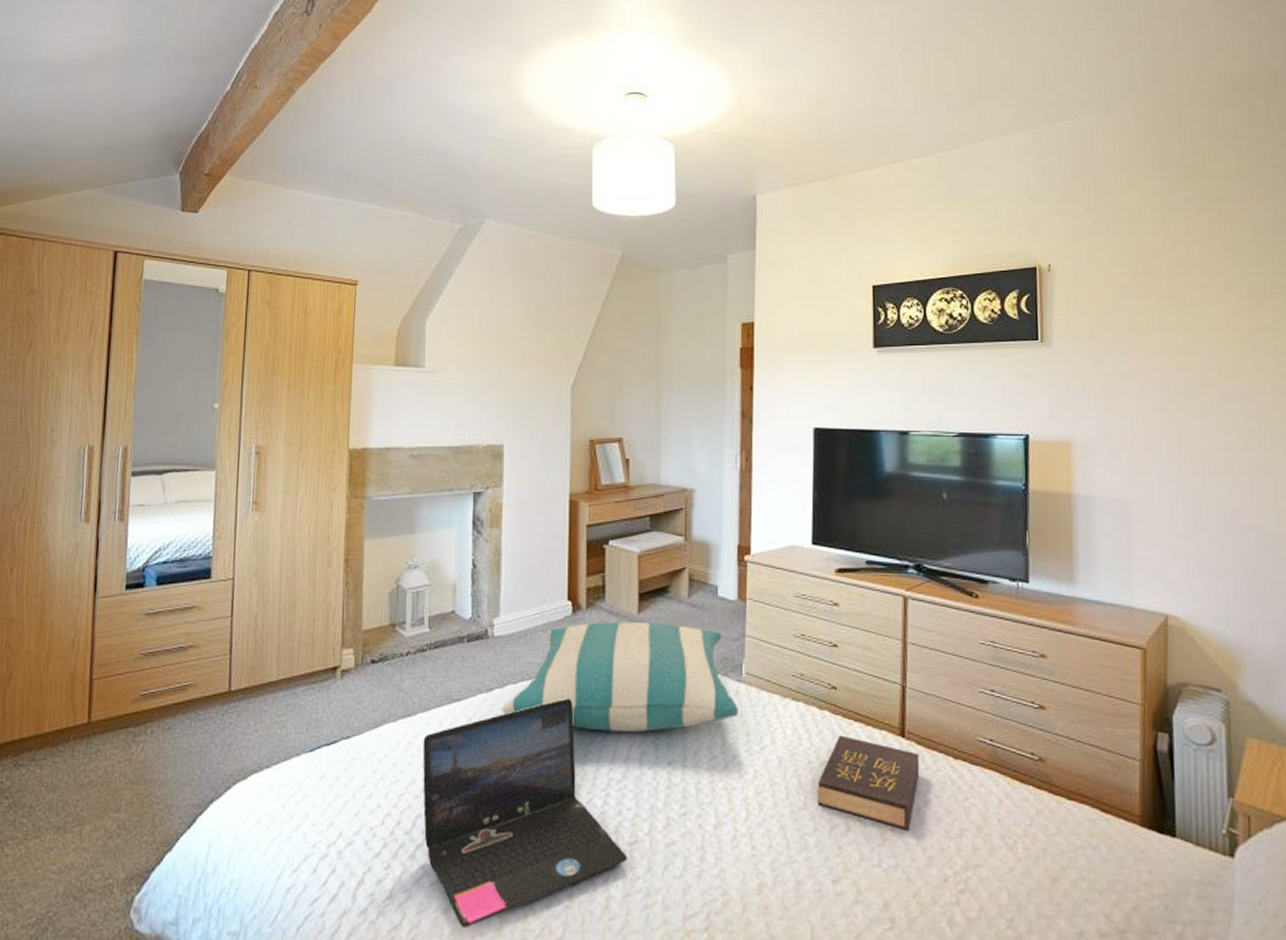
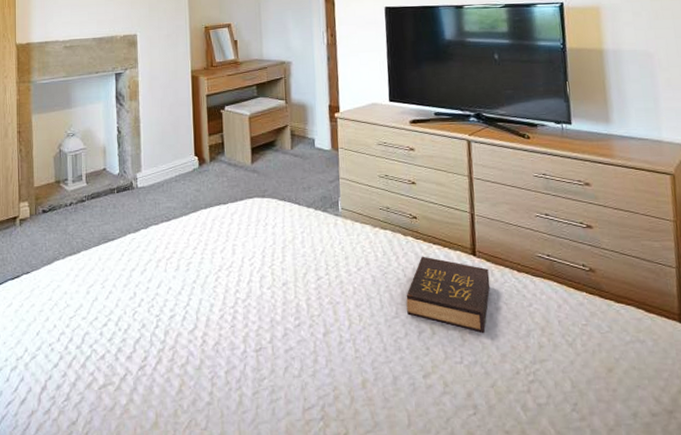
laptop: present [422,697,628,929] -> none [86,234,255,423]
pillow: present [502,622,739,732] -> none [147,170,338,260]

